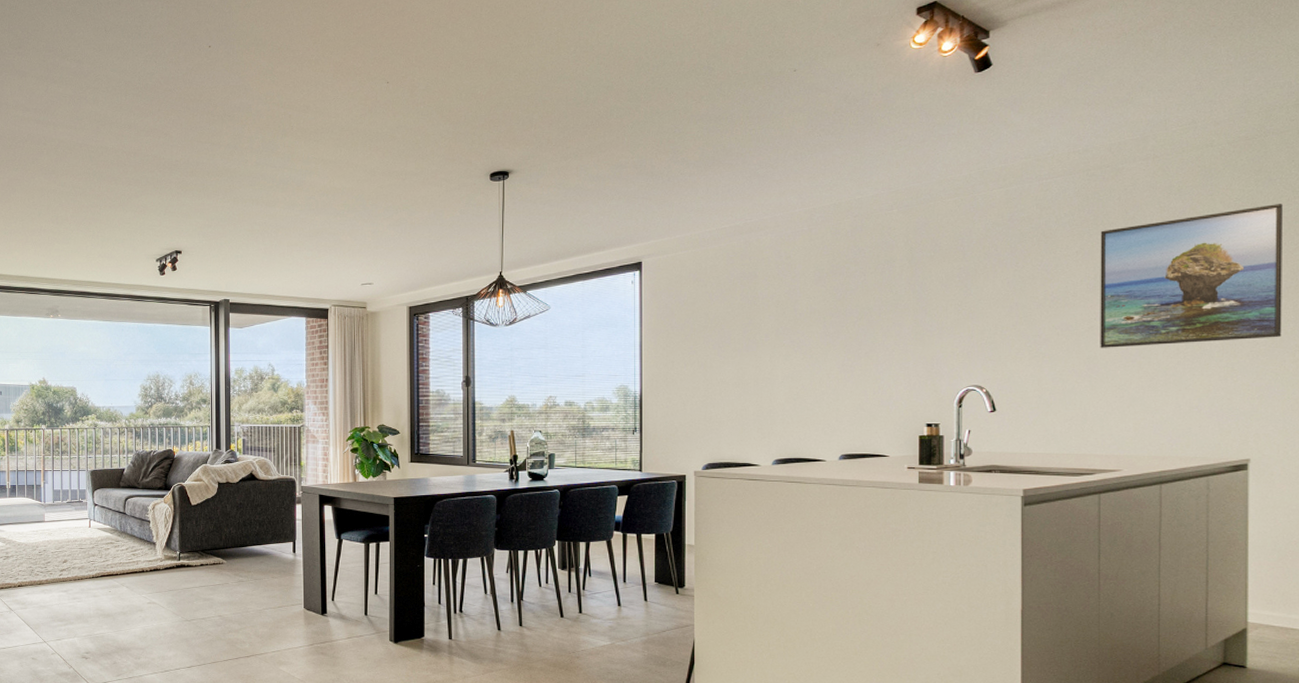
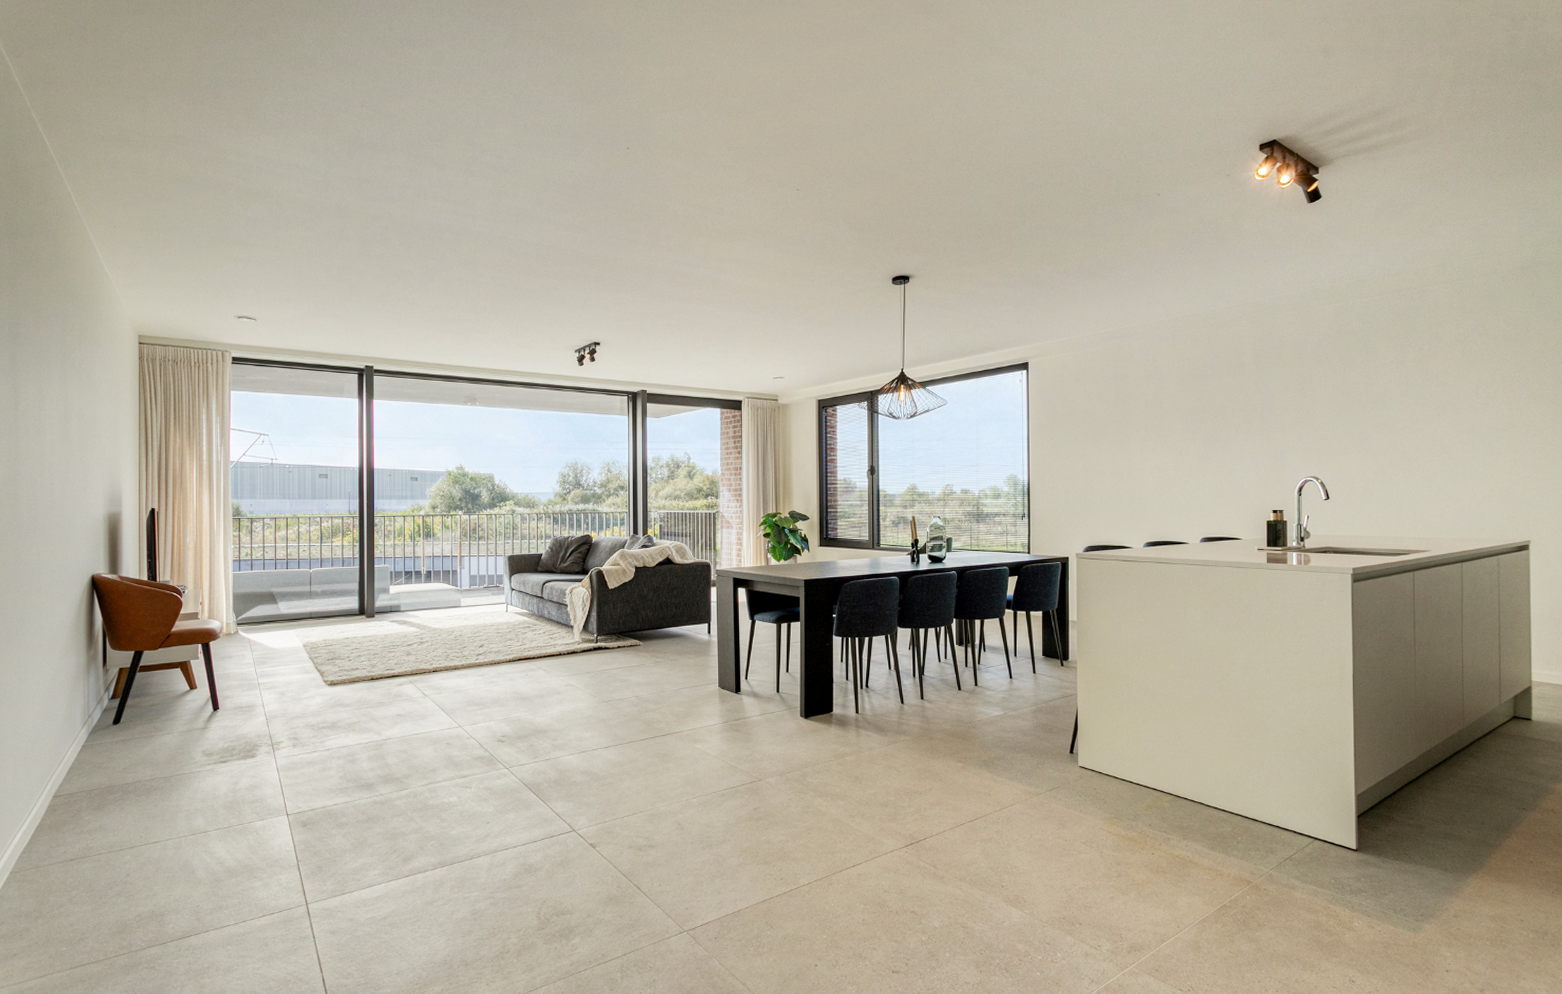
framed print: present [1100,204,1283,348] -> none [1410,324,1552,445]

